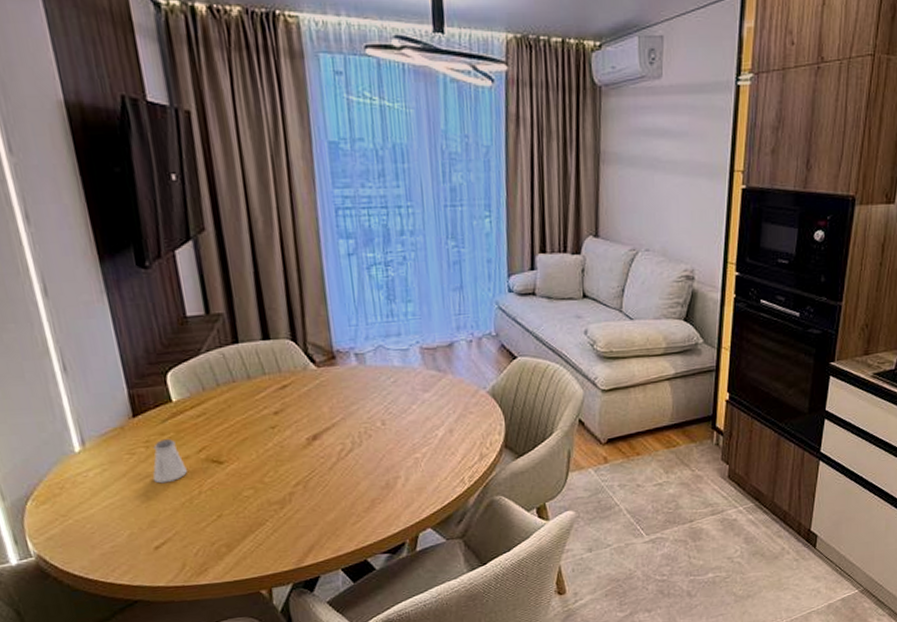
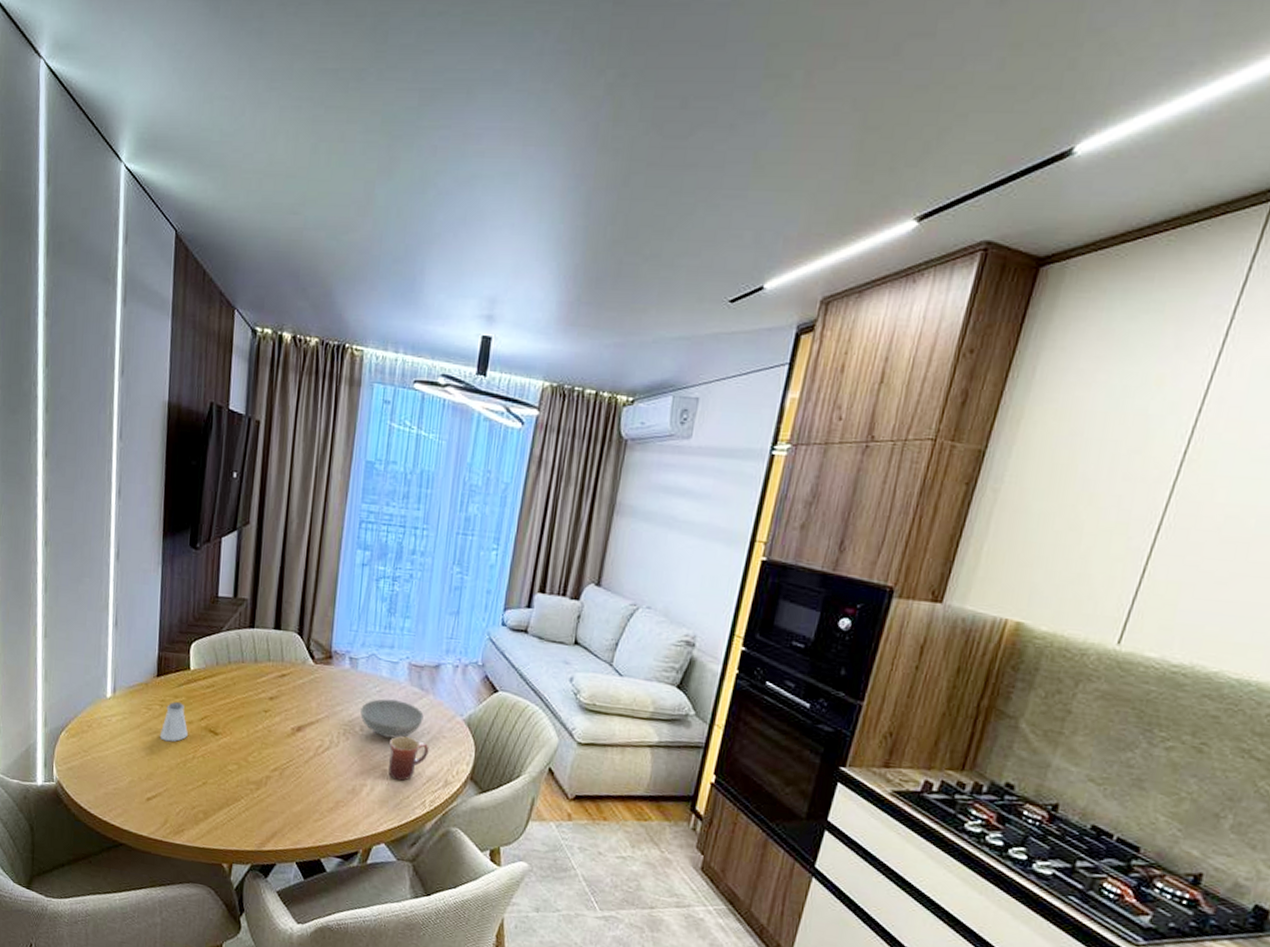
bowl: none [378,386,446,426] -> present [360,699,424,739]
mug: none [416,419,458,465] -> present [388,735,429,781]

